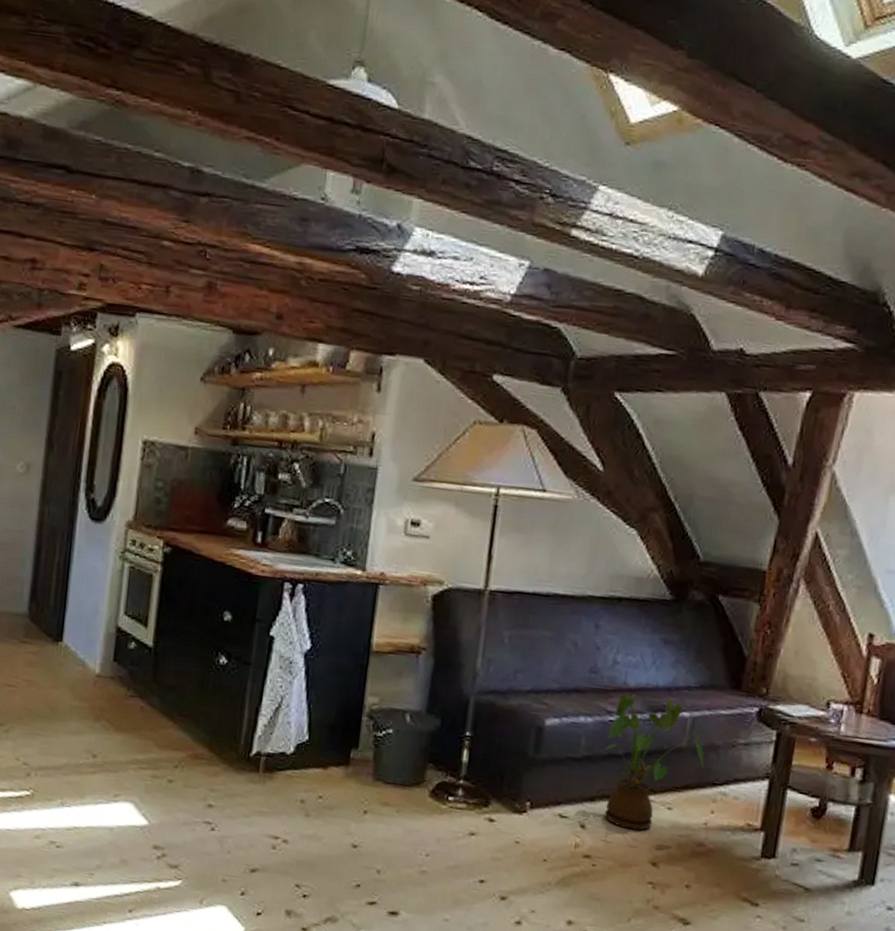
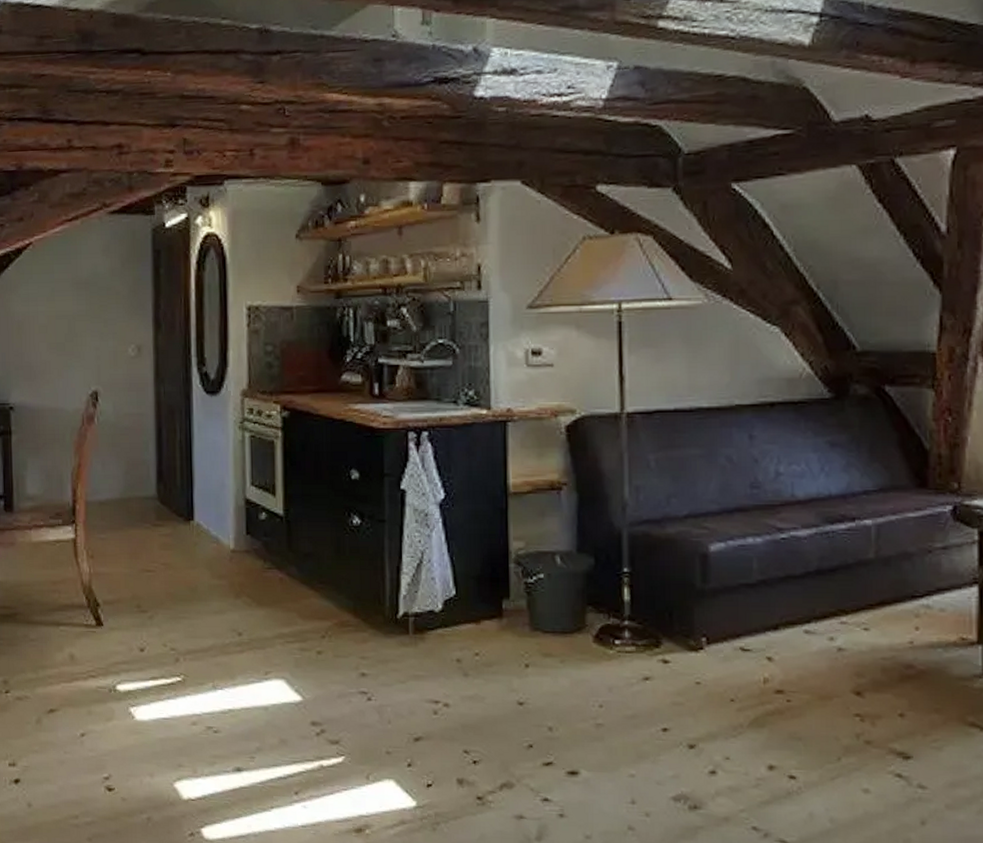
house plant: present [604,693,704,830] -> none [780,506,897,657]

